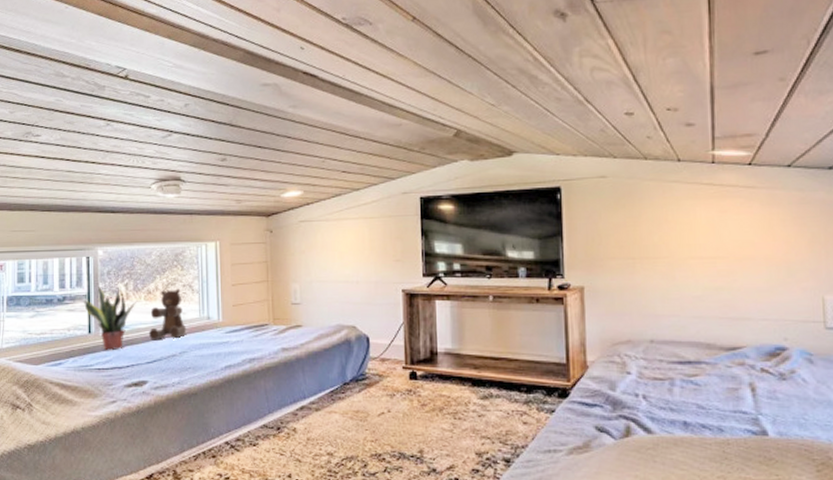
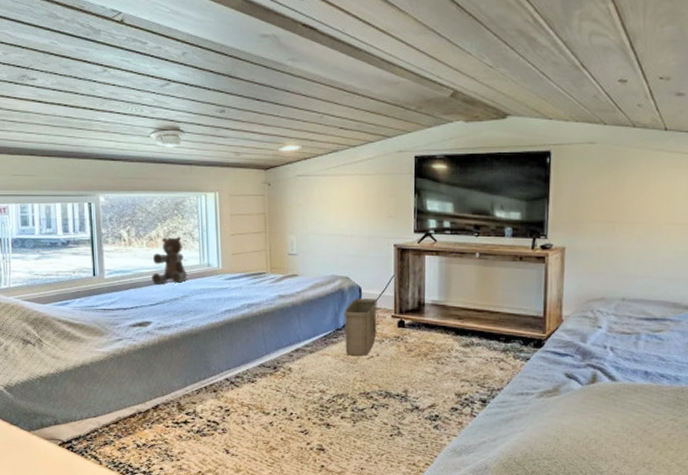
potted plant: present [84,287,138,350] -> none [87,232,140,292]
basket: none [351,349,389,412] -> present [344,298,379,356]

